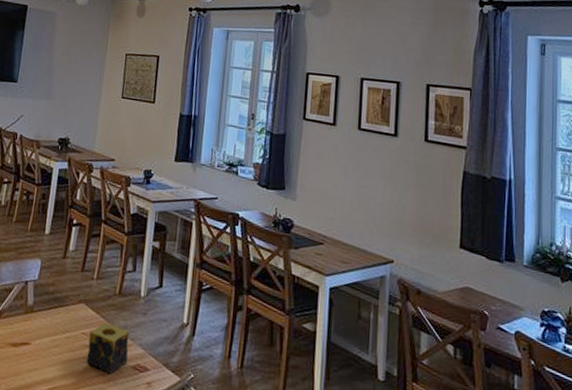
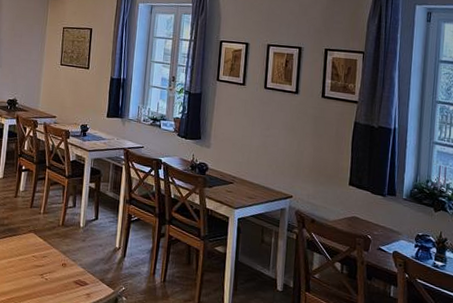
candle: present [86,322,130,374] -> none [36,248,72,288]

